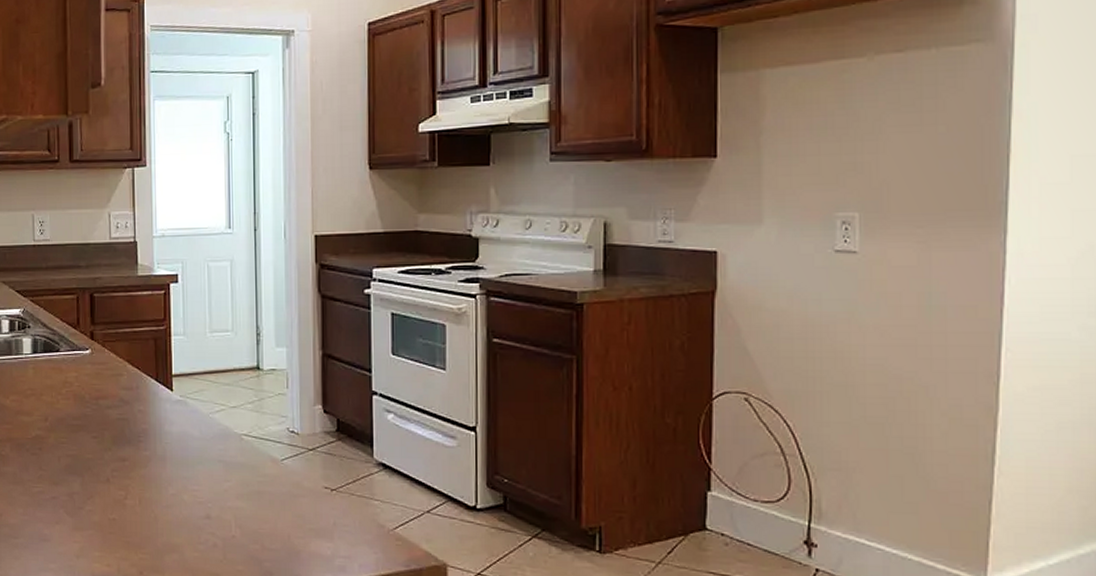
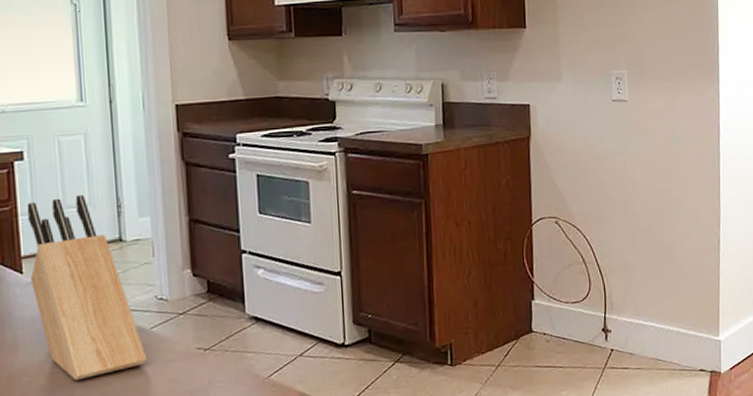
knife block: none [178,320,277,501] -> present [26,195,147,381]

